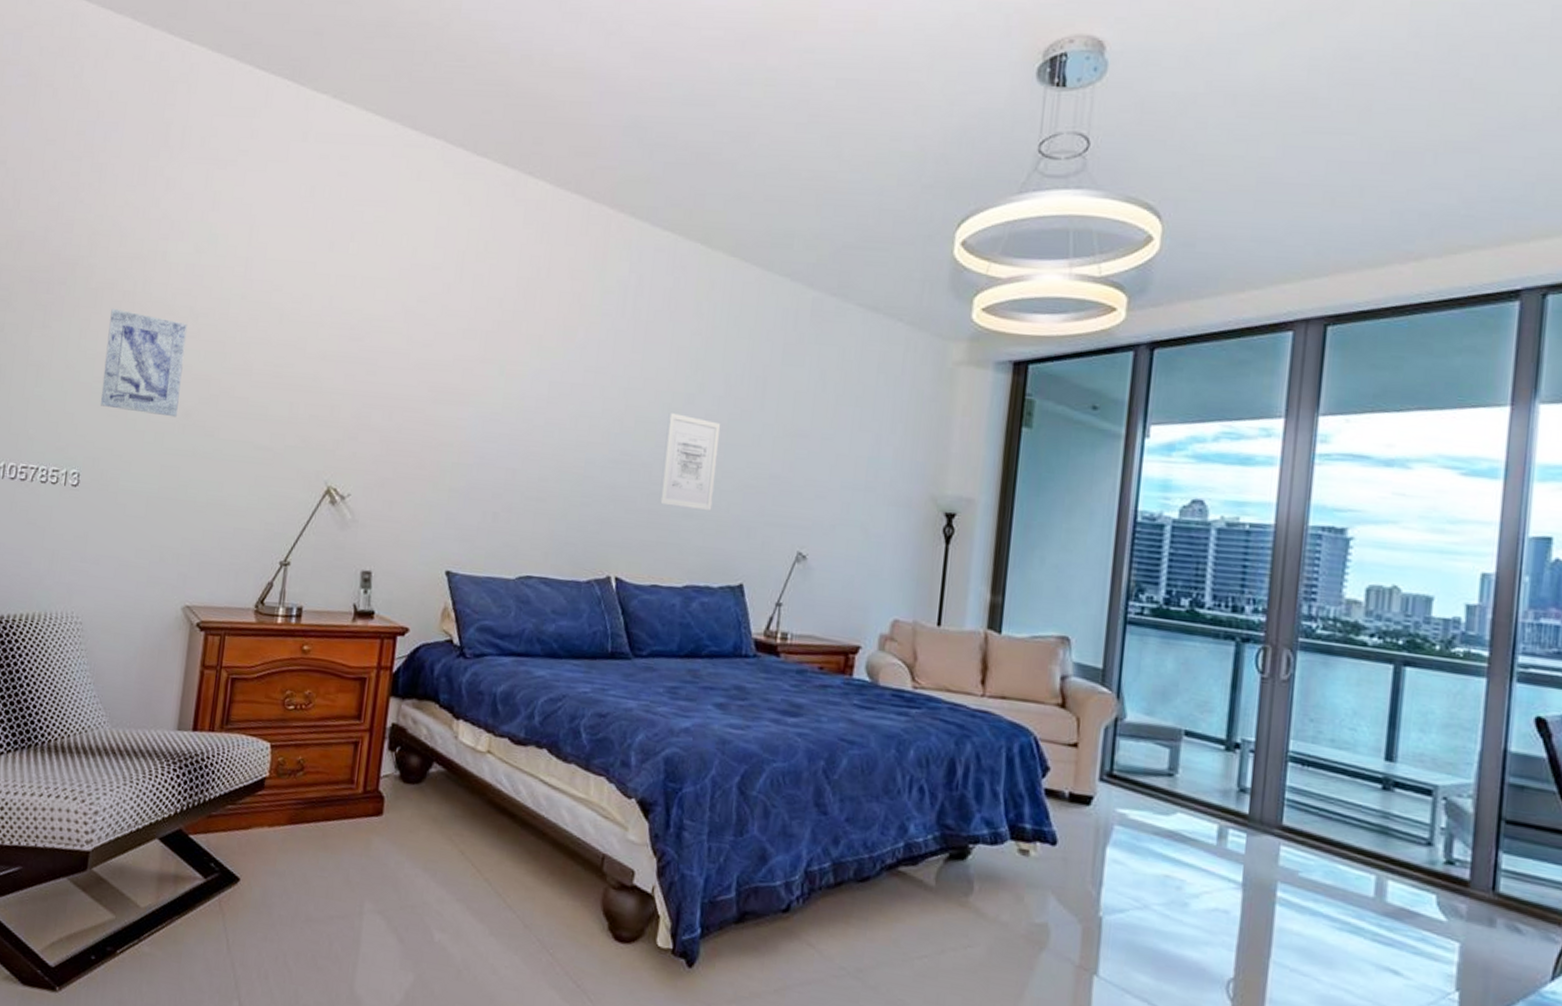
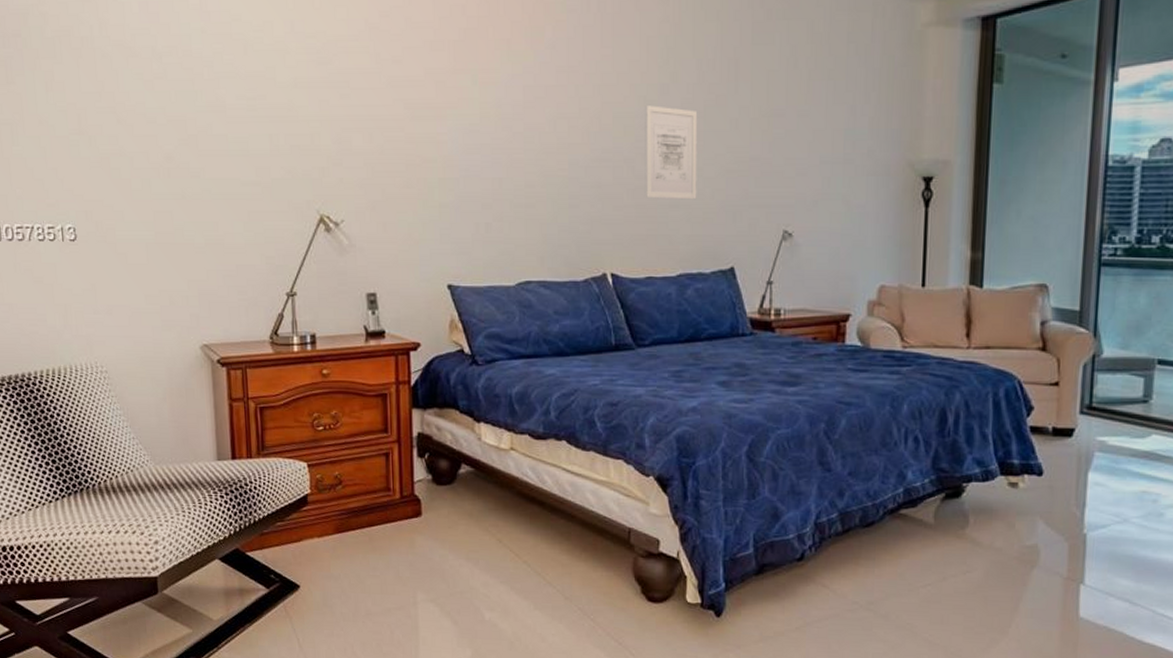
wall art: present [101,308,188,418] -> none [72,56,159,162]

